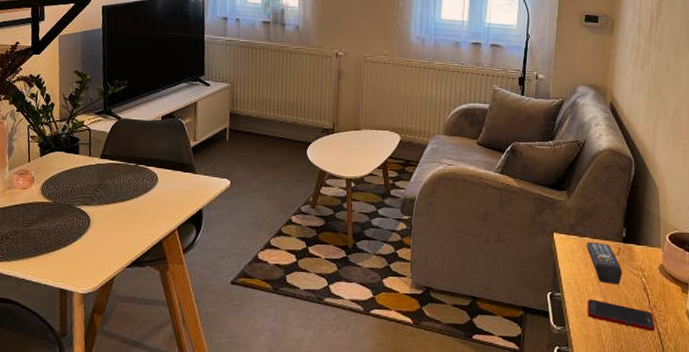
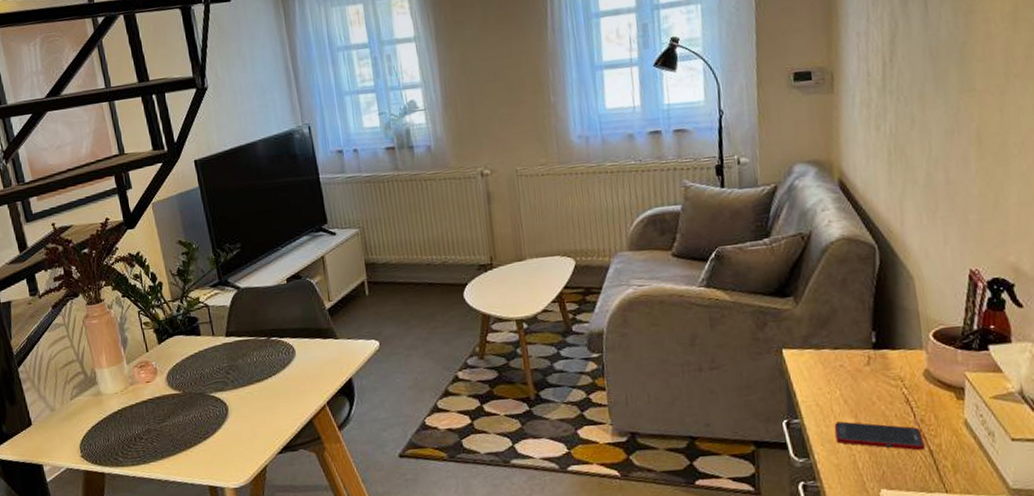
remote control: present [587,241,622,285] -> none [826,353,876,402]

